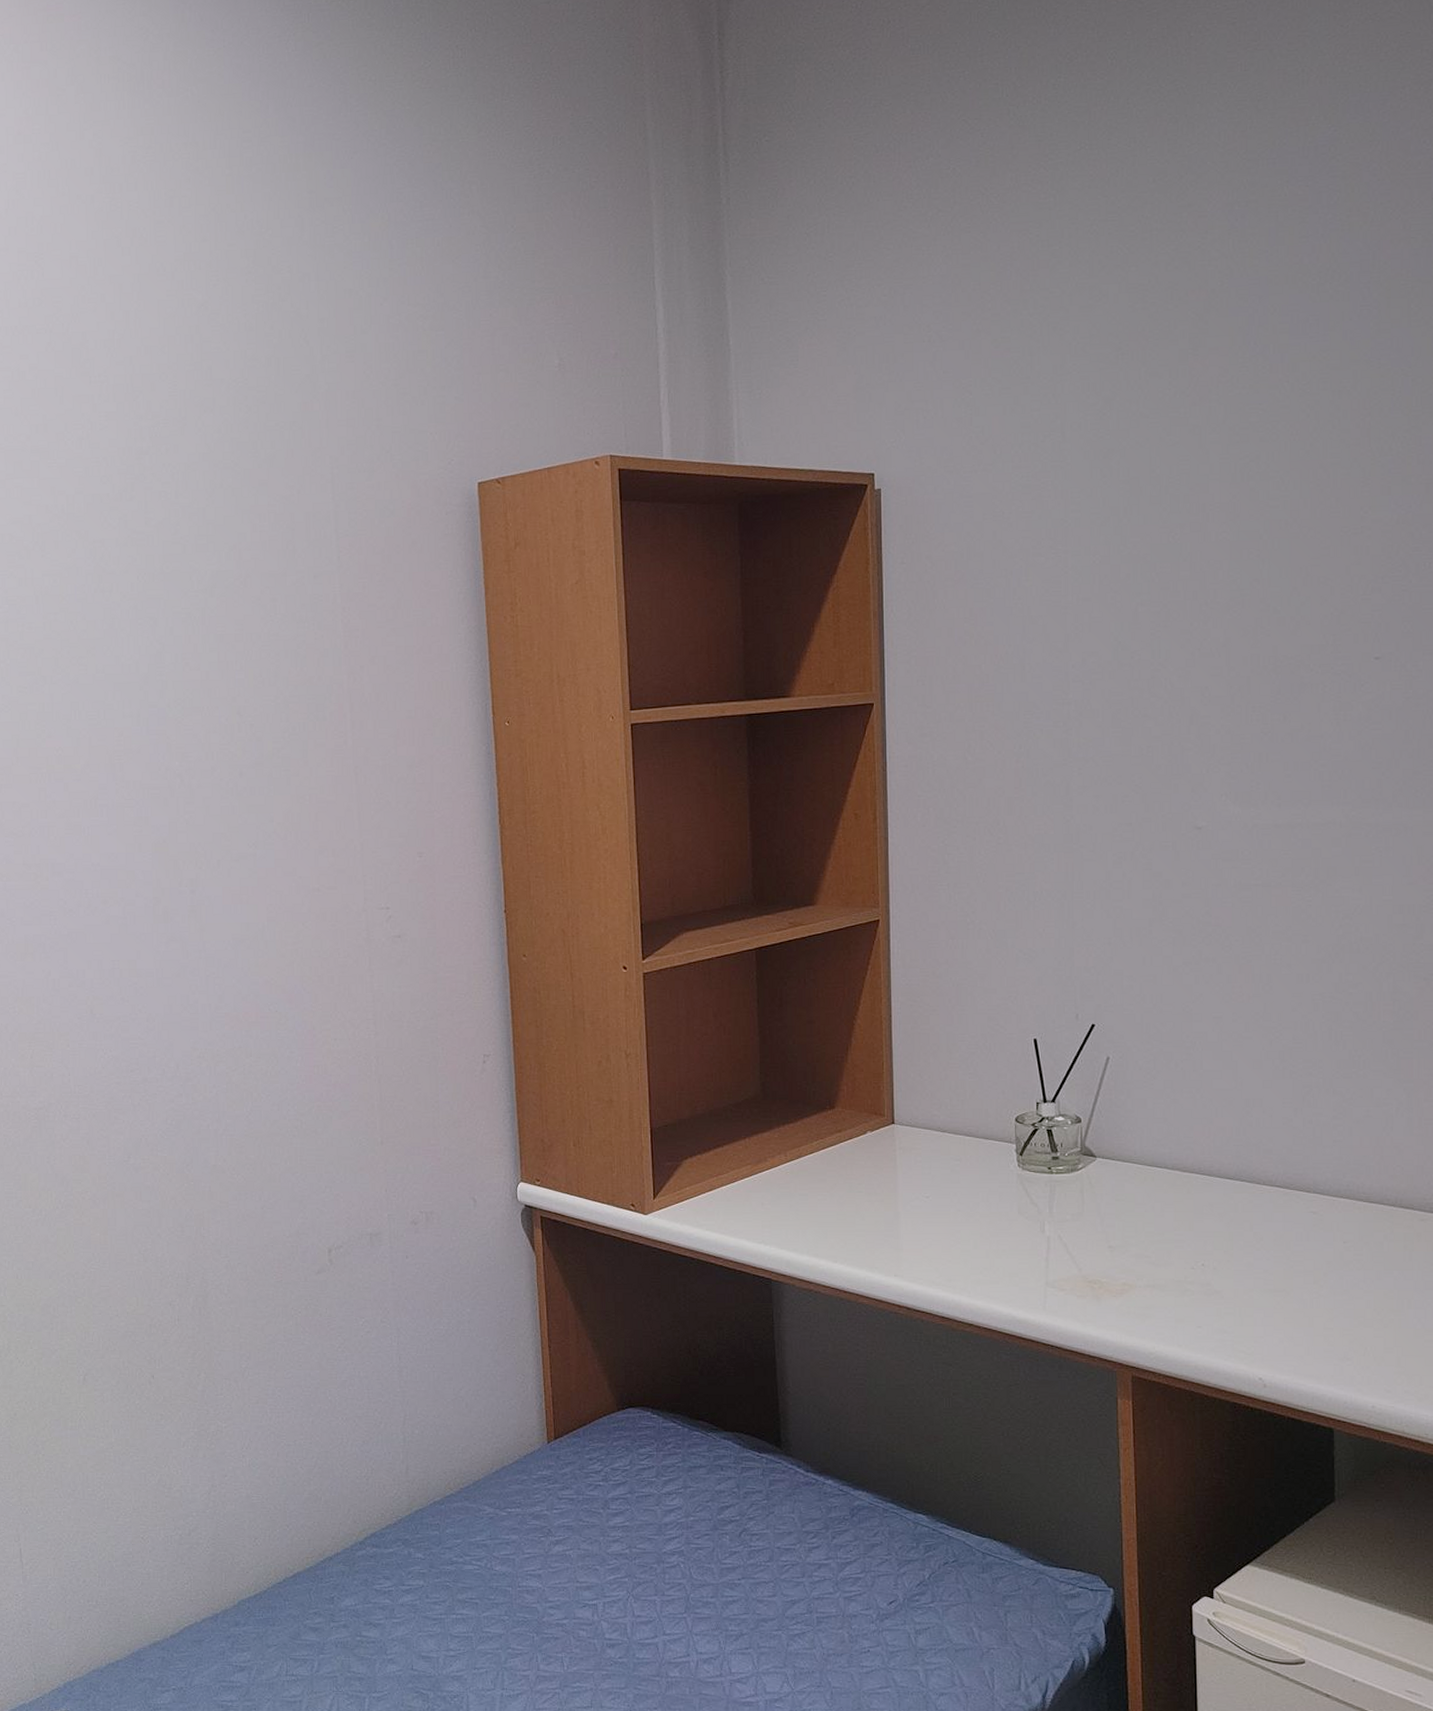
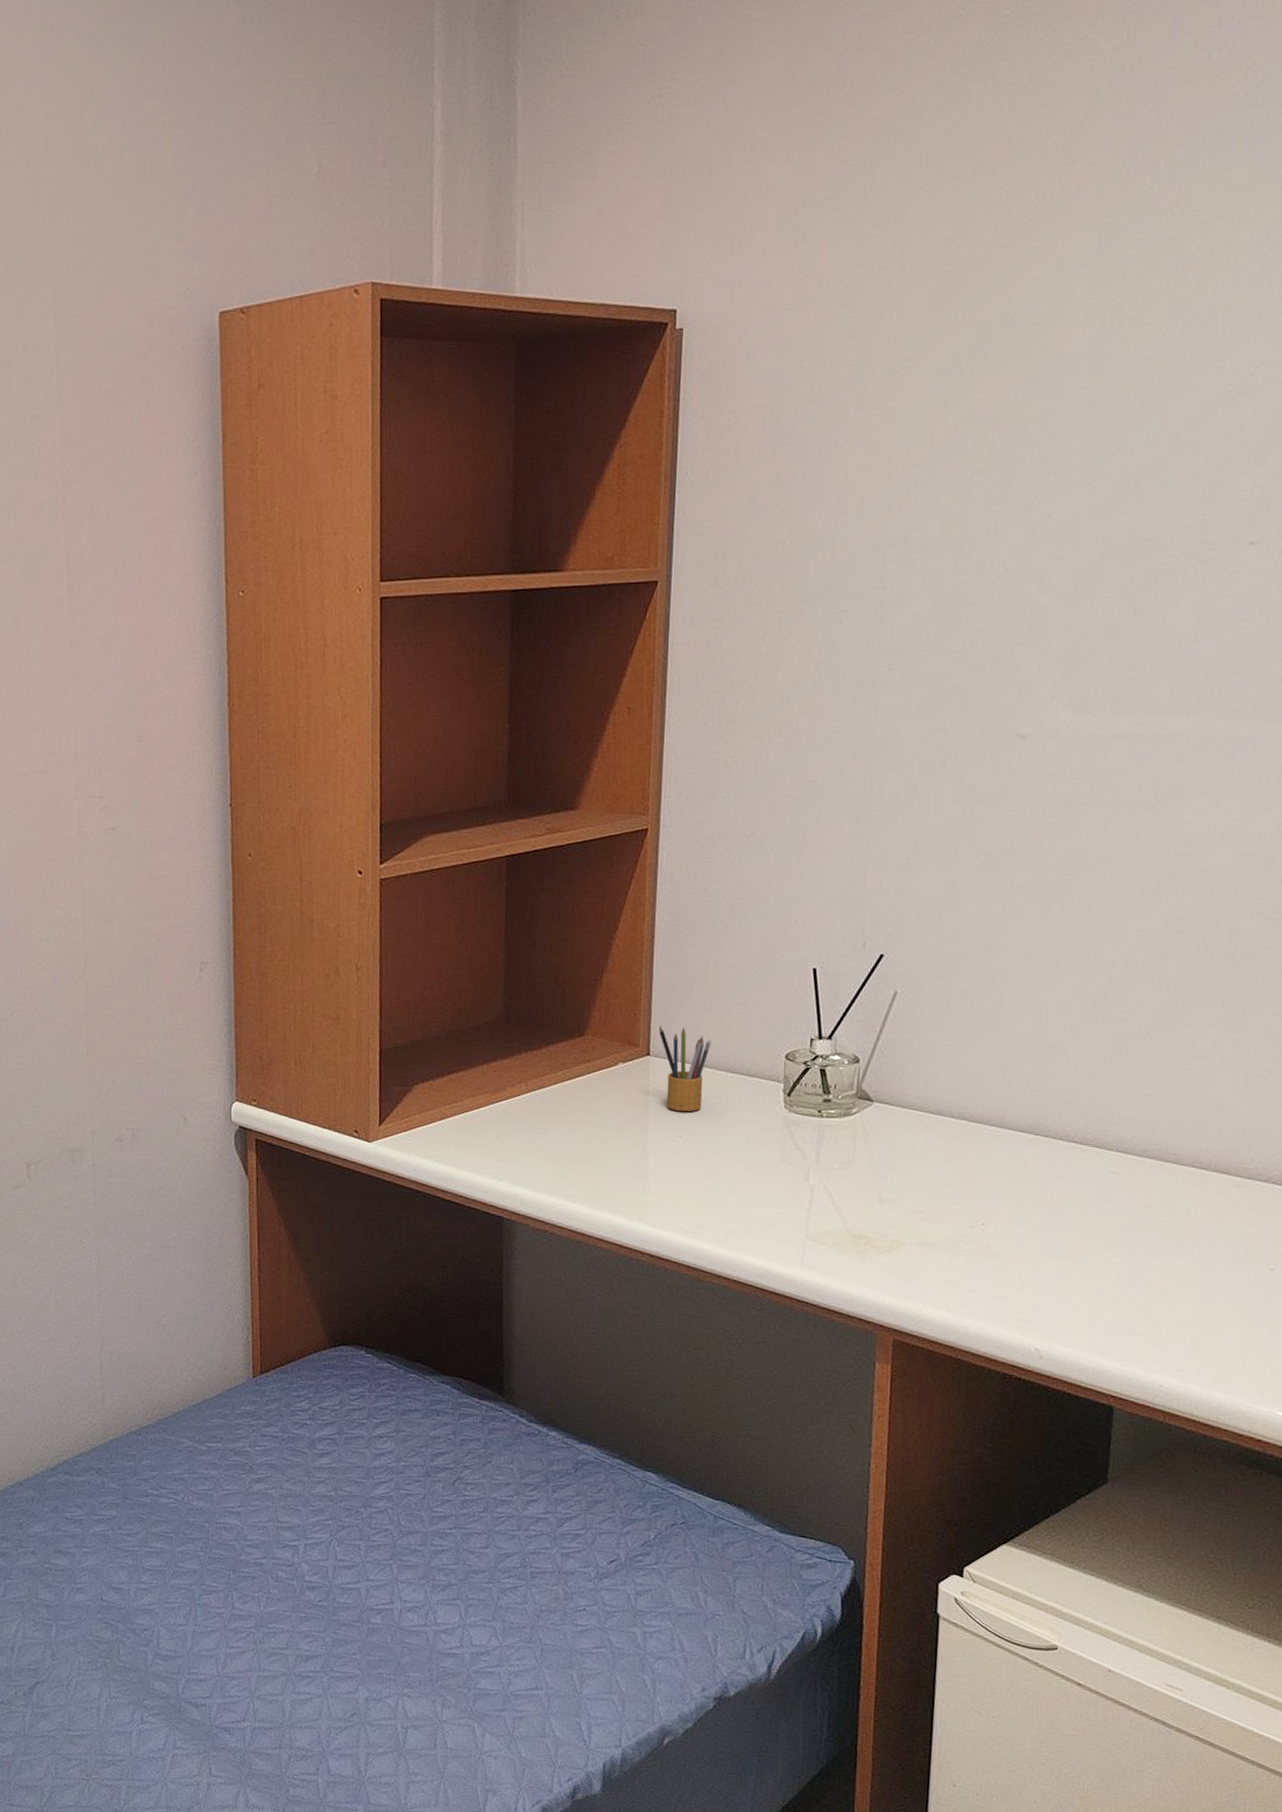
pencil box: none [901,1096,949,1174] -> present [658,1025,711,1112]

